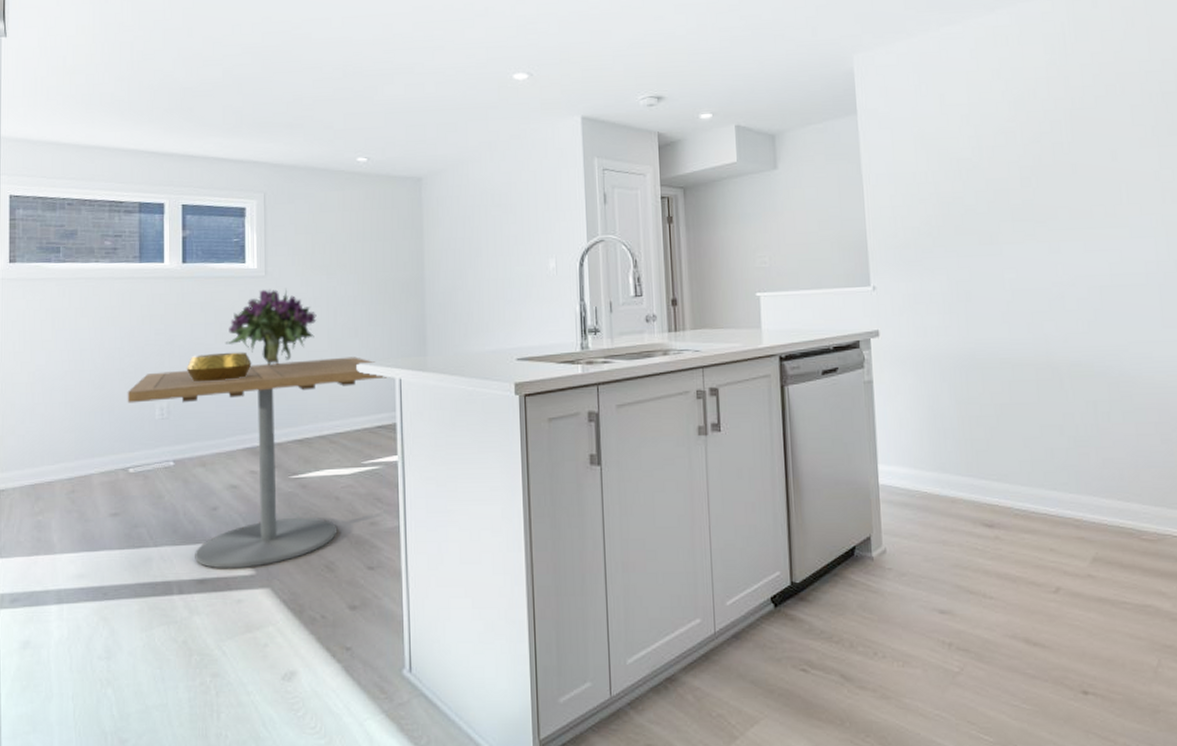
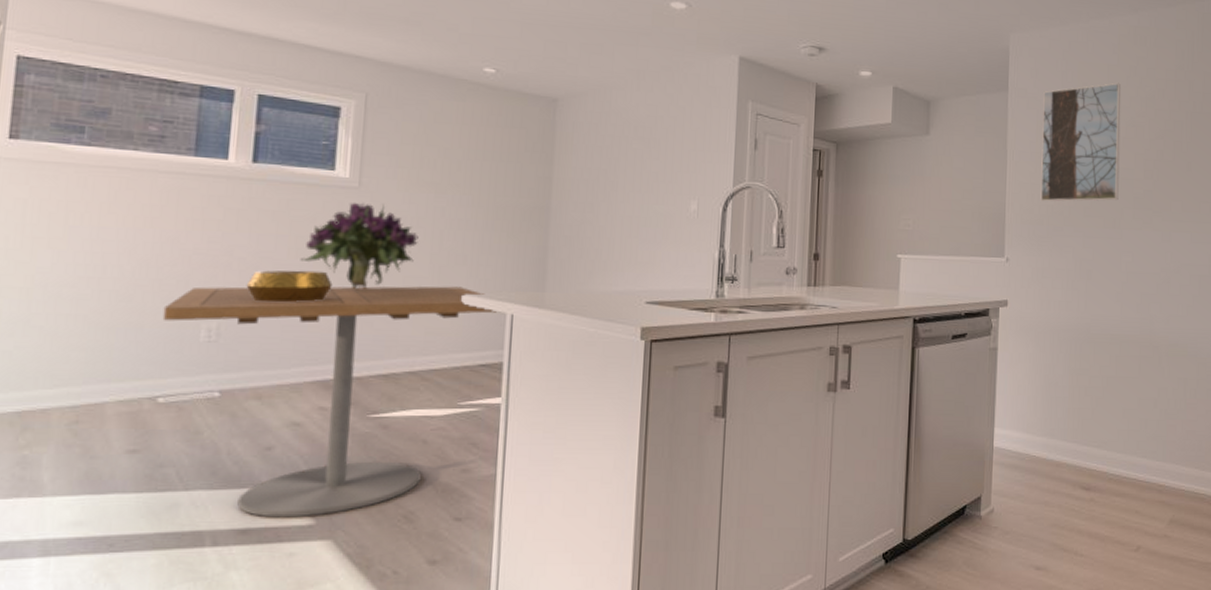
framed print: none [896,89,994,224] -> present [1040,82,1121,202]

